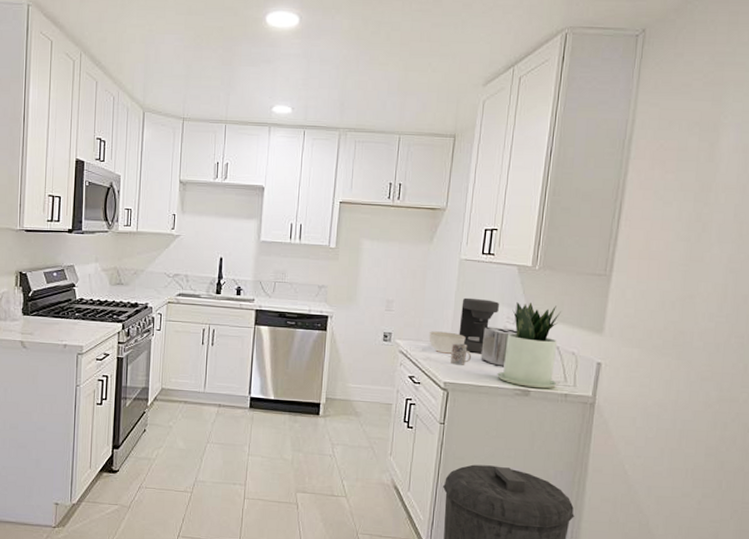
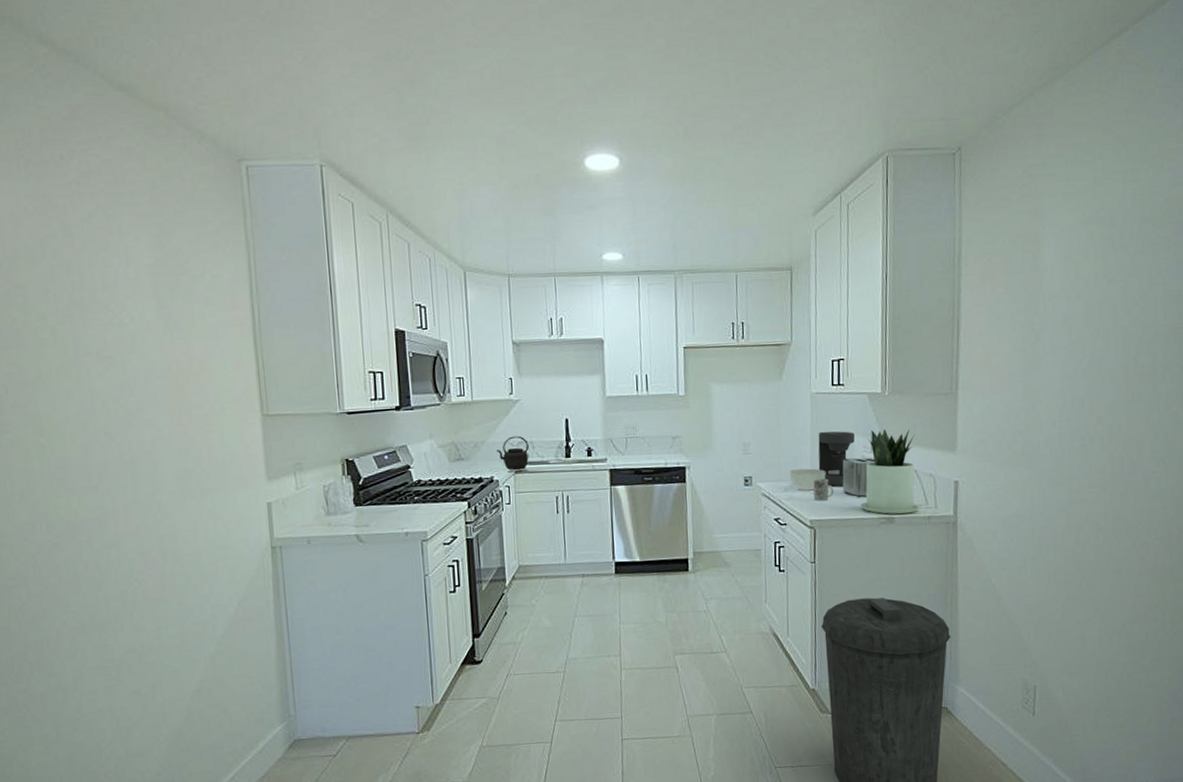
kettle: none [154,268,184,301] -> present [496,436,529,471]

